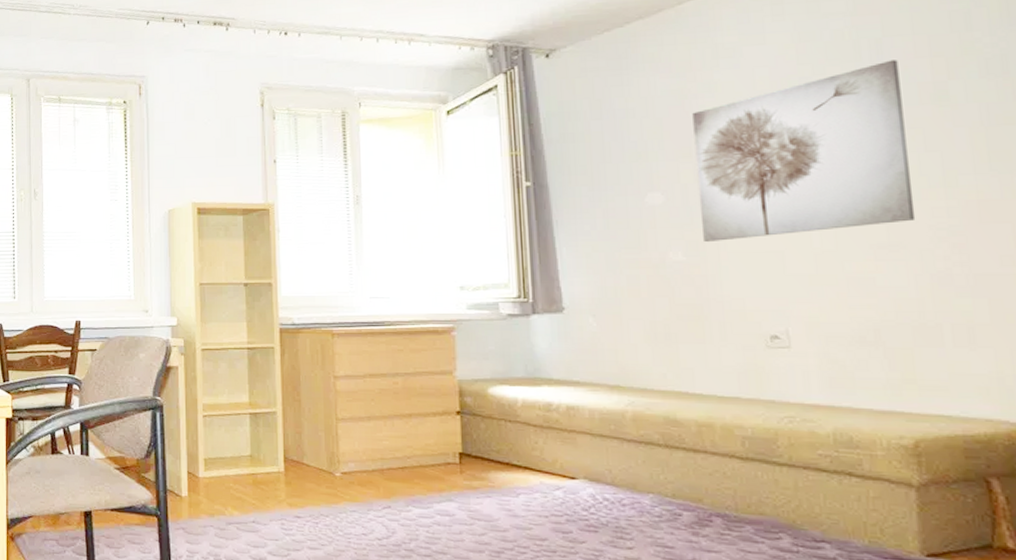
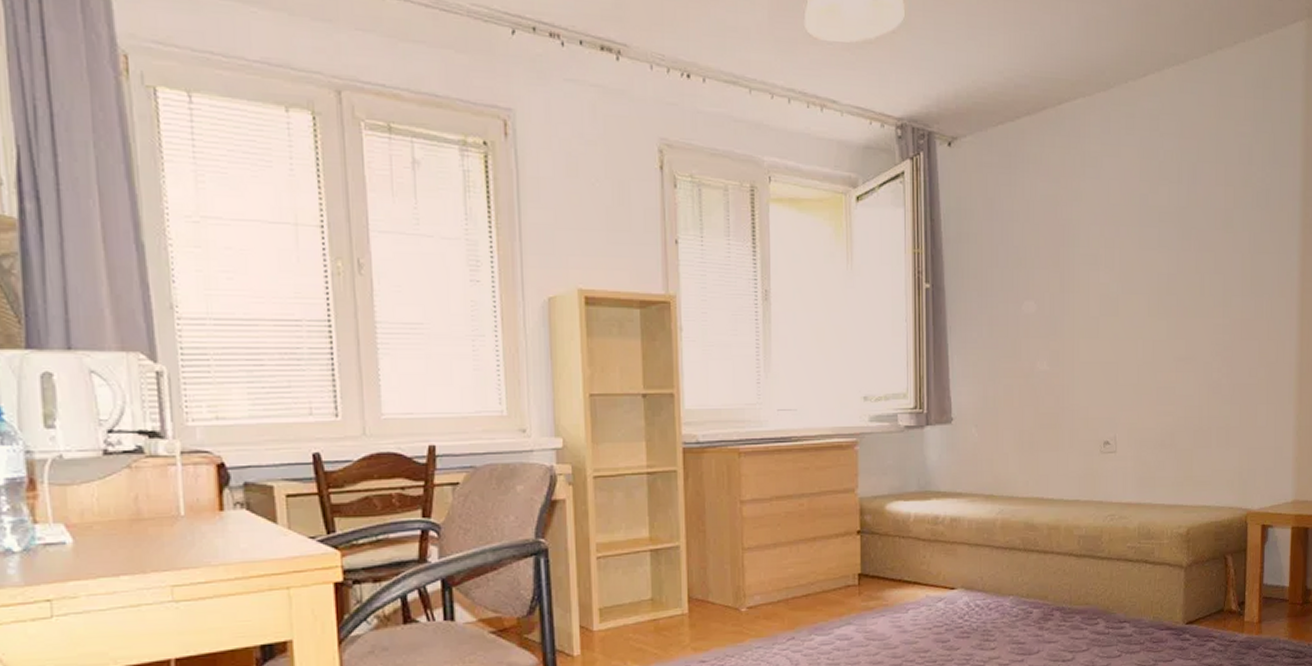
wall art: present [692,60,916,243] -> none [1062,185,1205,353]

